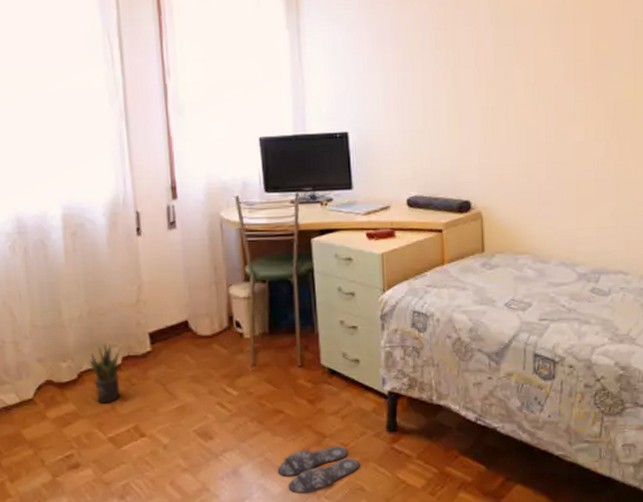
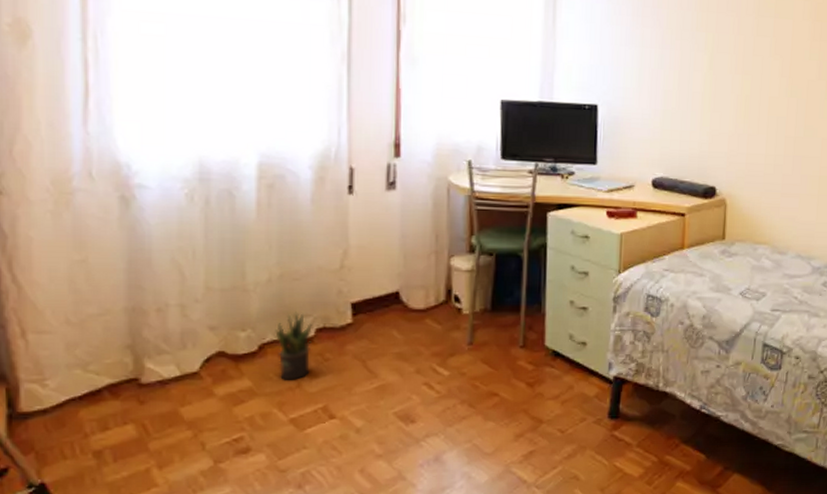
slippers: present [277,446,360,493] -> none [486,432,576,482]

